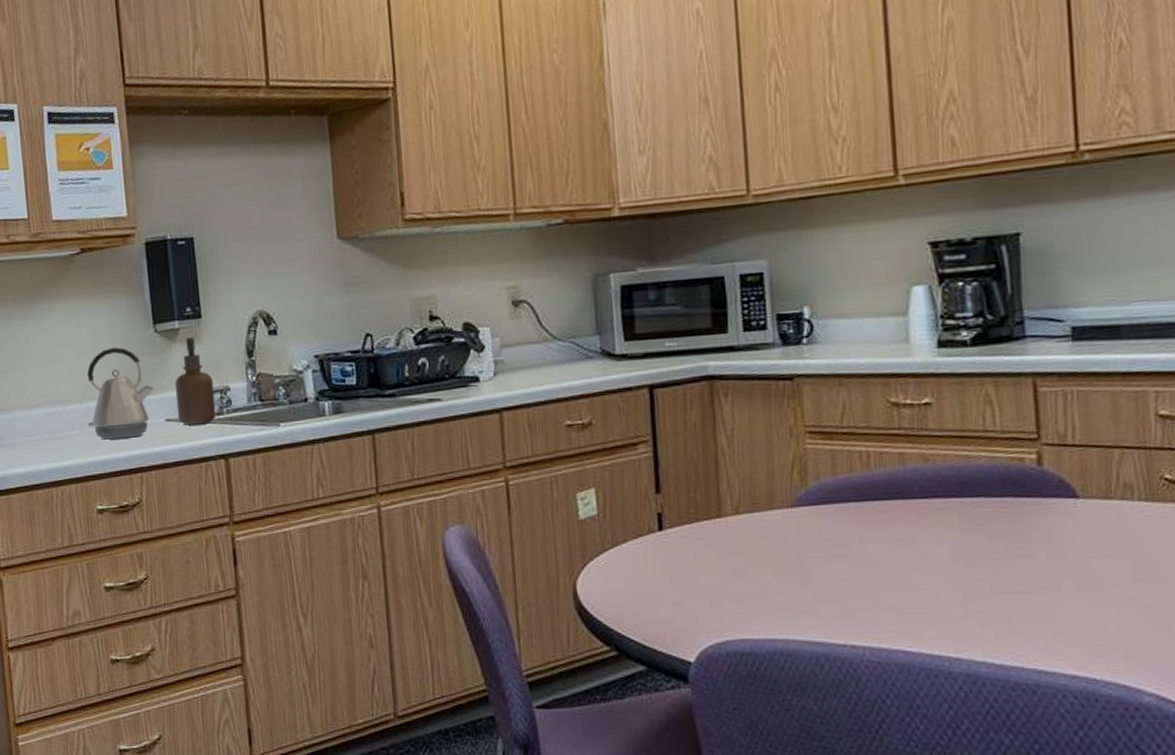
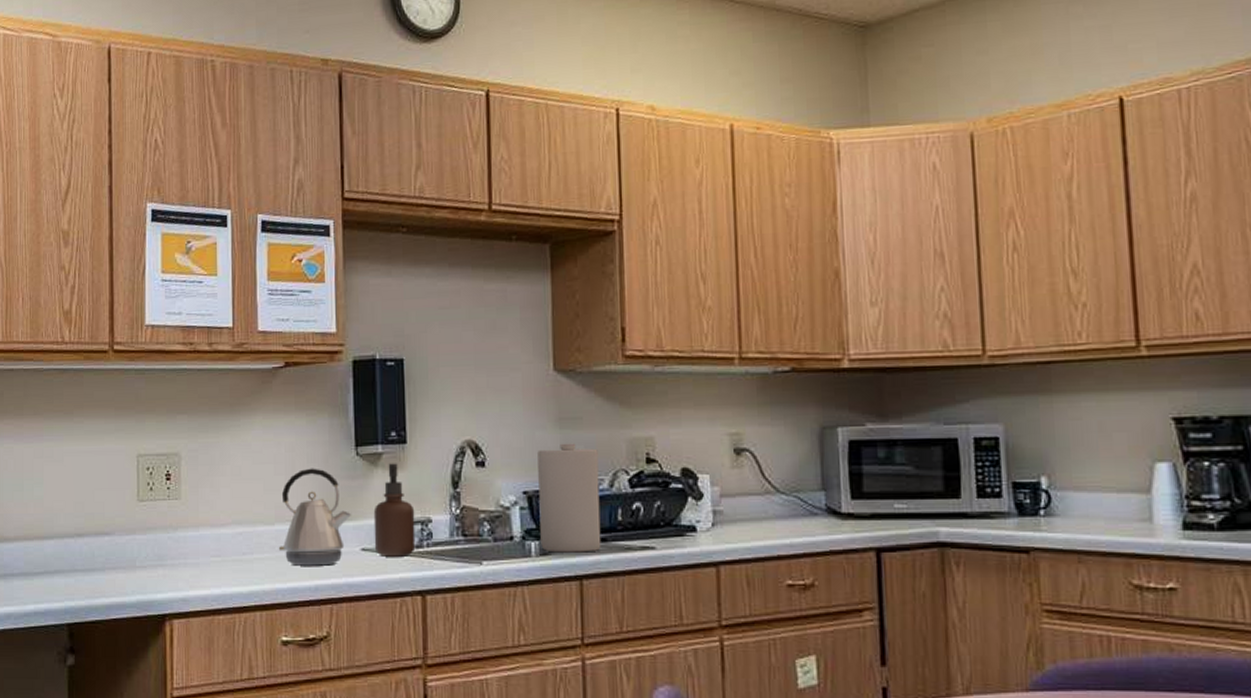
paper towel holder: none [326,306,391,411] -> present [537,443,601,553]

